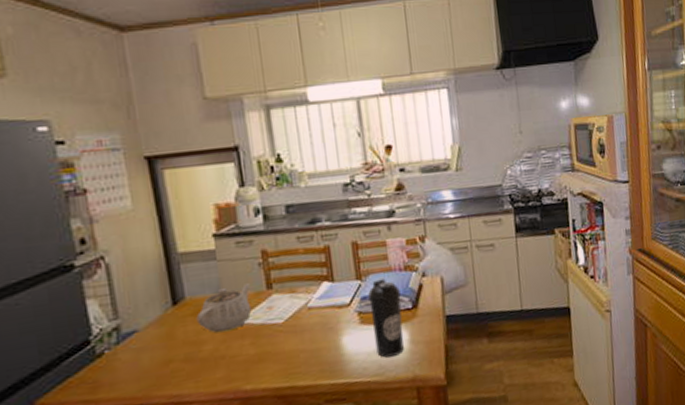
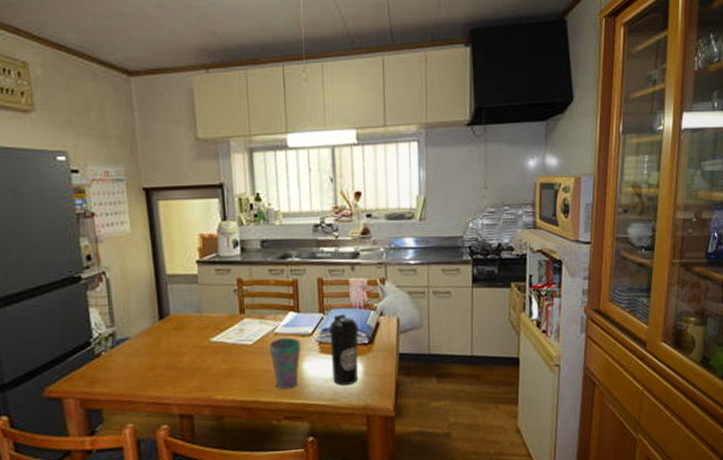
teapot: present [196,283,252,333] -> none [178,307,226,348]
cup: none [303,310,339,370] -> present [269,338,301,390]

